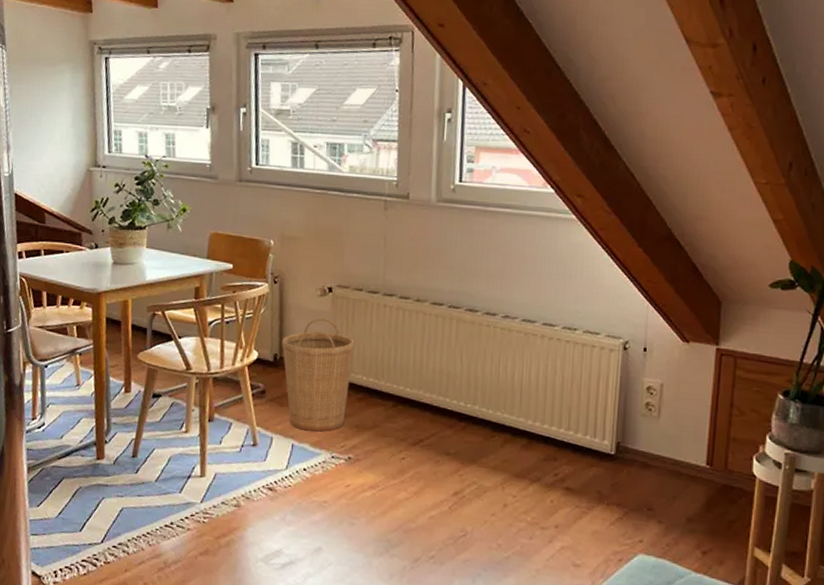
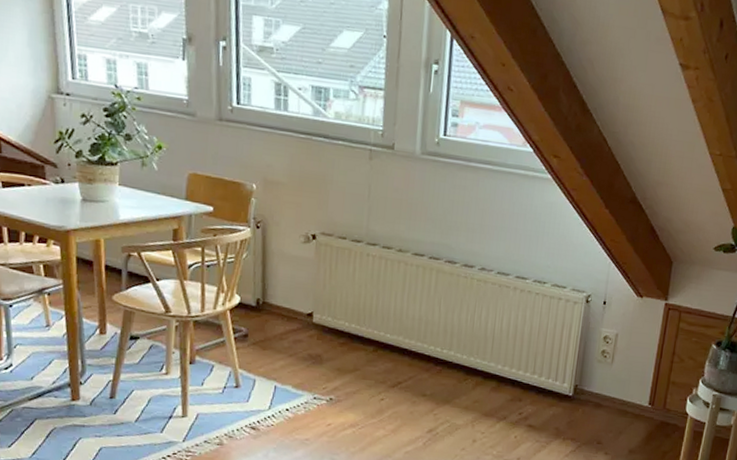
basket: present [281,318,355,432] -> none [264,265,338,375]

